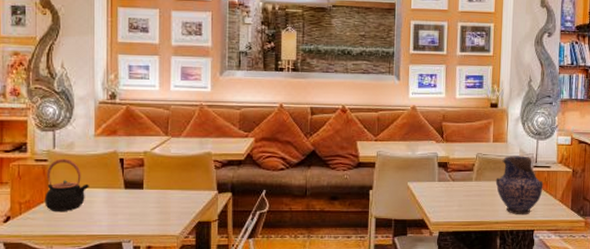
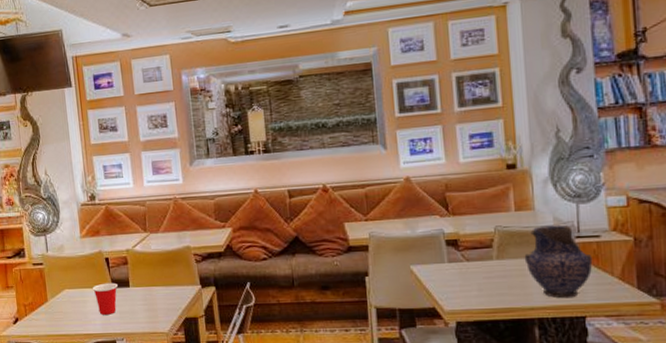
teapot: present [44,158,89,211] -> none [43,261,81,312]
cup: none [101,184,130,216] -> present [92,282,118,315]

